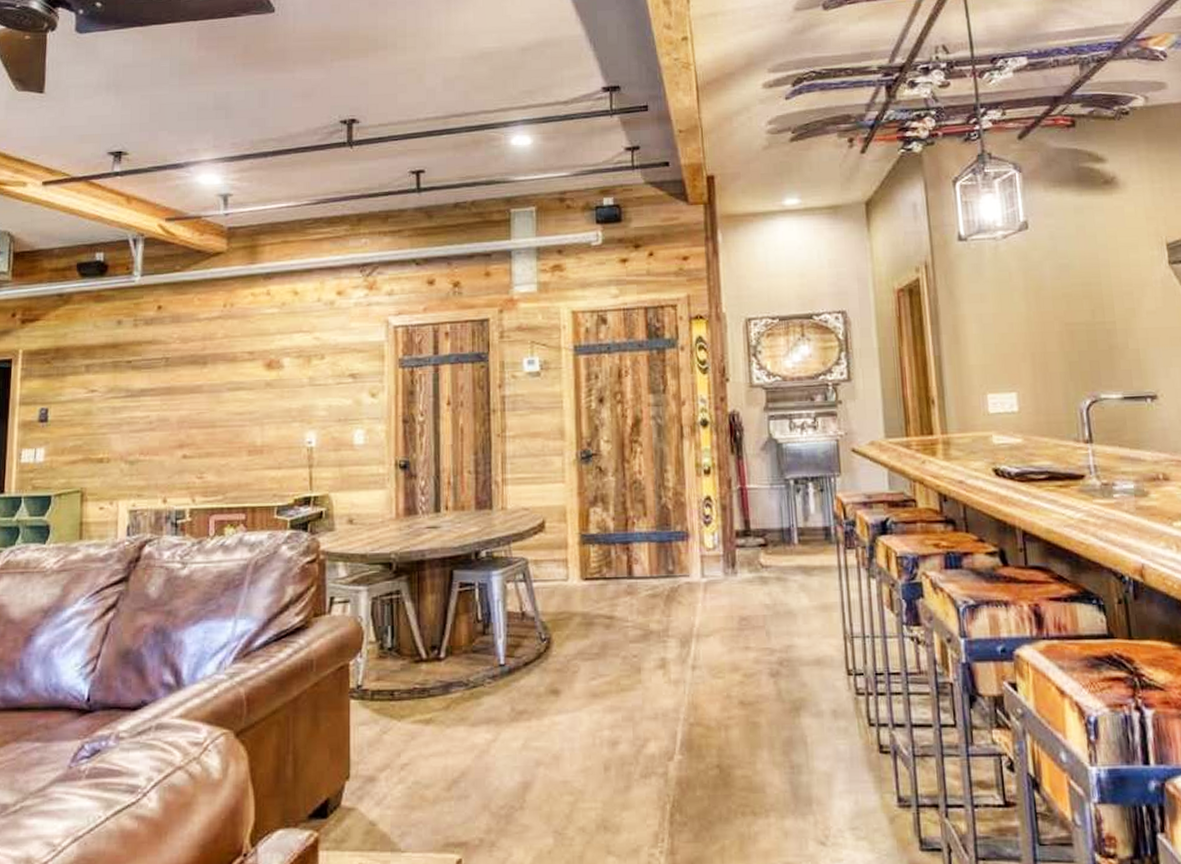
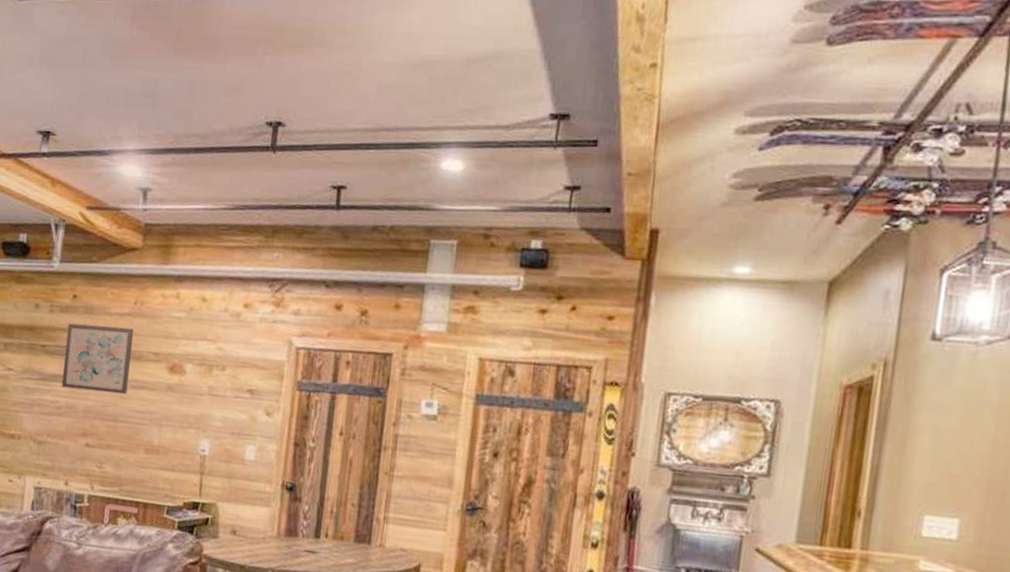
wall art: none [151,331,226,401] -> present [61,323,134,395]

